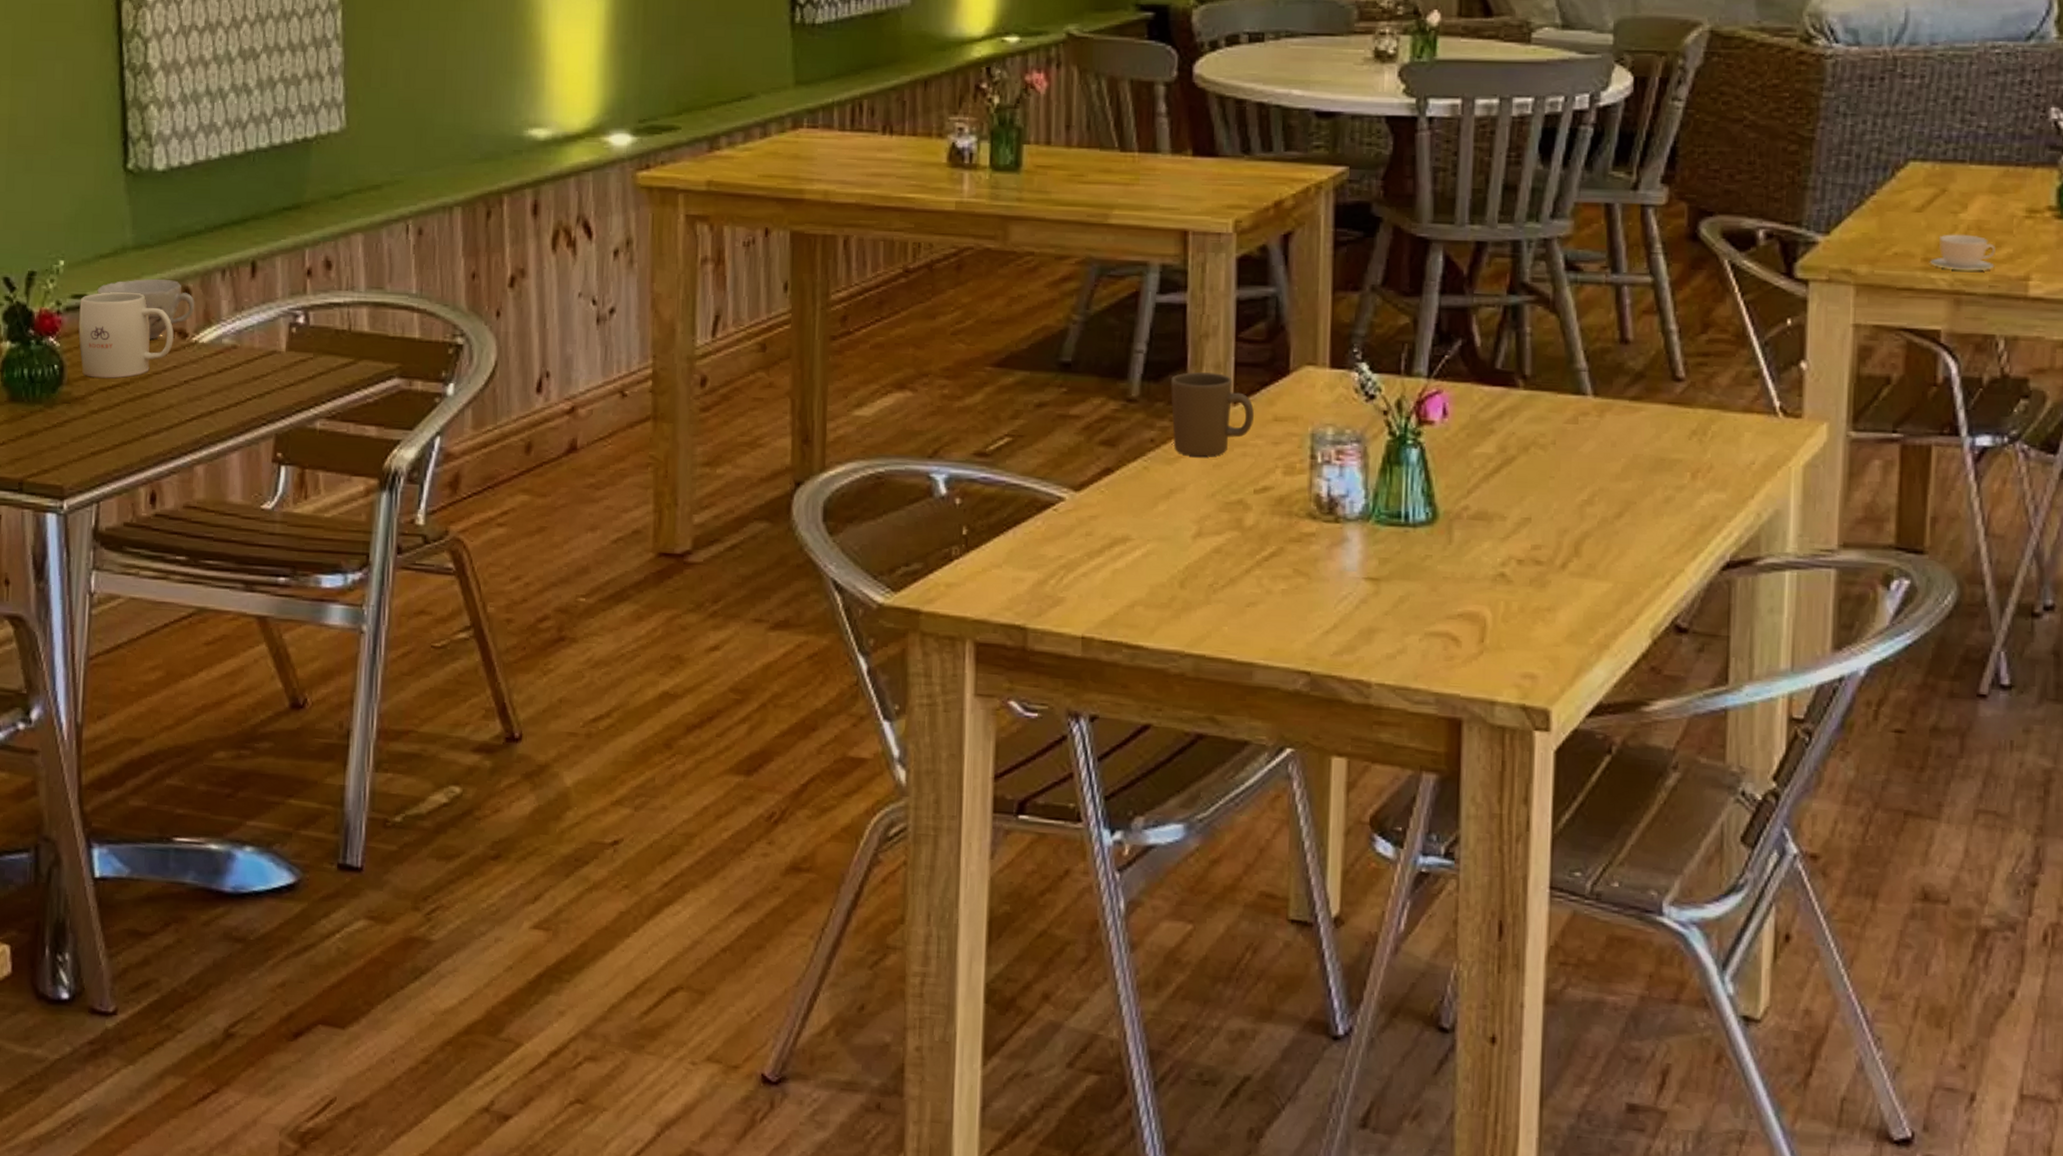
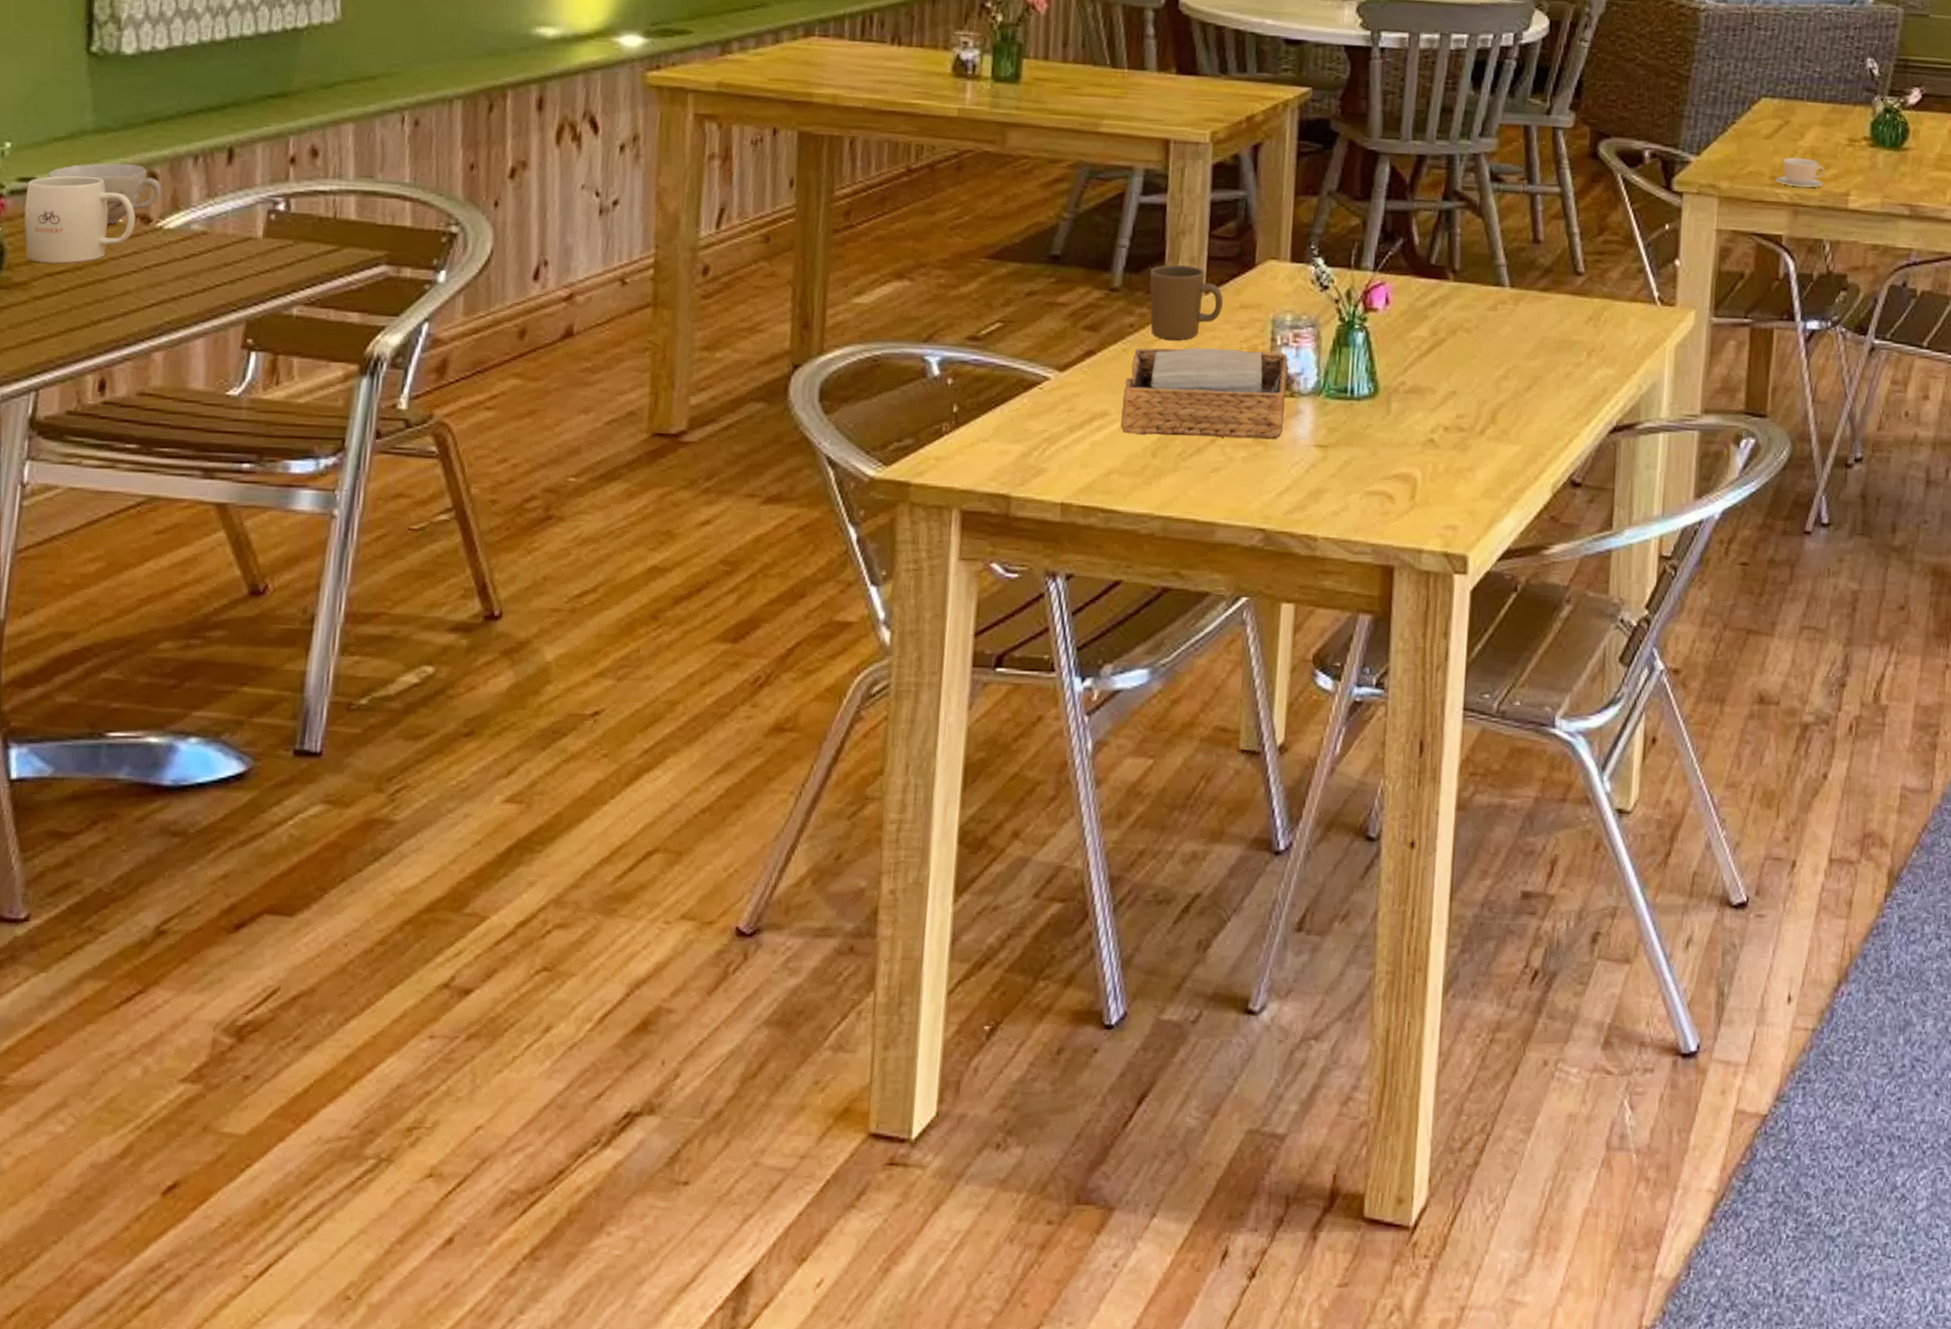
napkin holder: none [1144,465,1332,571] -> present [1121,347,1289,440]

